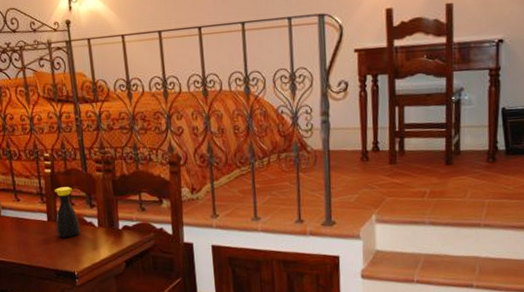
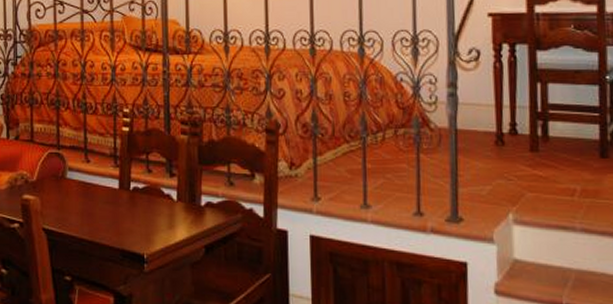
bottle: present [54,187,81,238] -> none [128,150,156,211]

